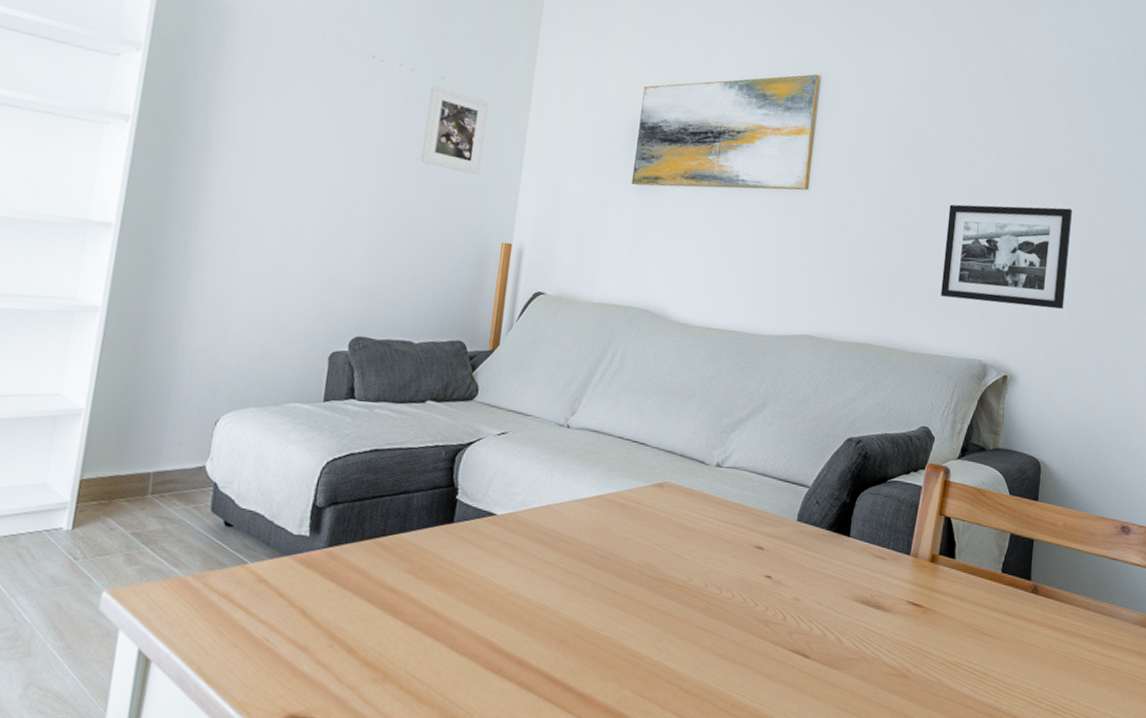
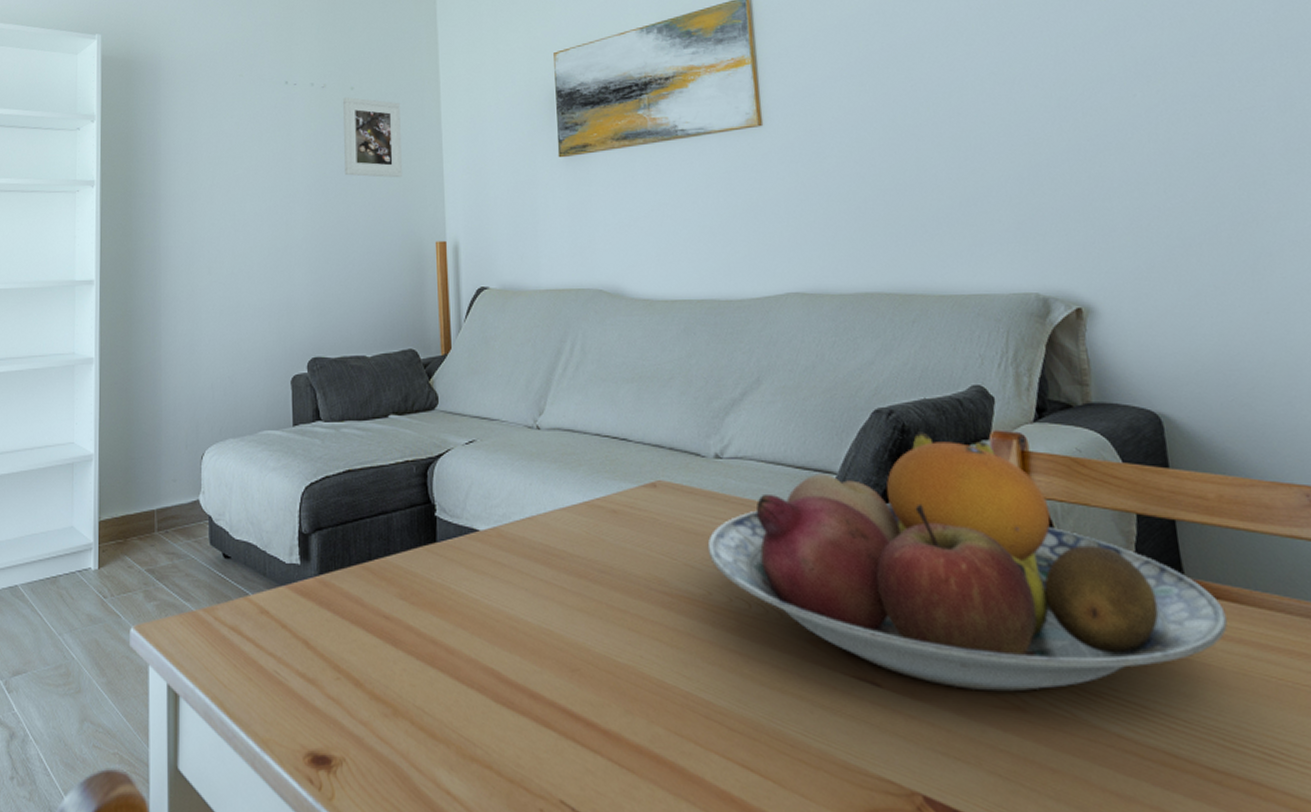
fruit bowl: none [695,459,1051,663] -> present [707,432,1228,692]
picture frame: present [940,204,1072,309] -> none [949,84,1146,222]

